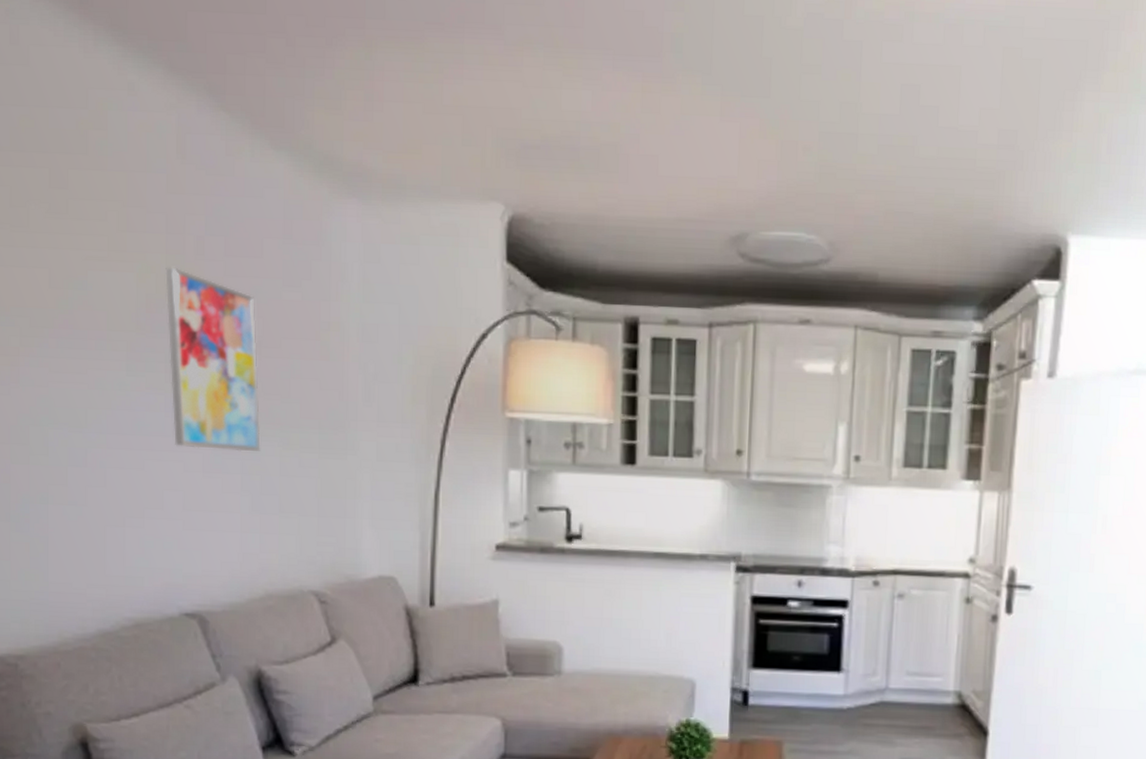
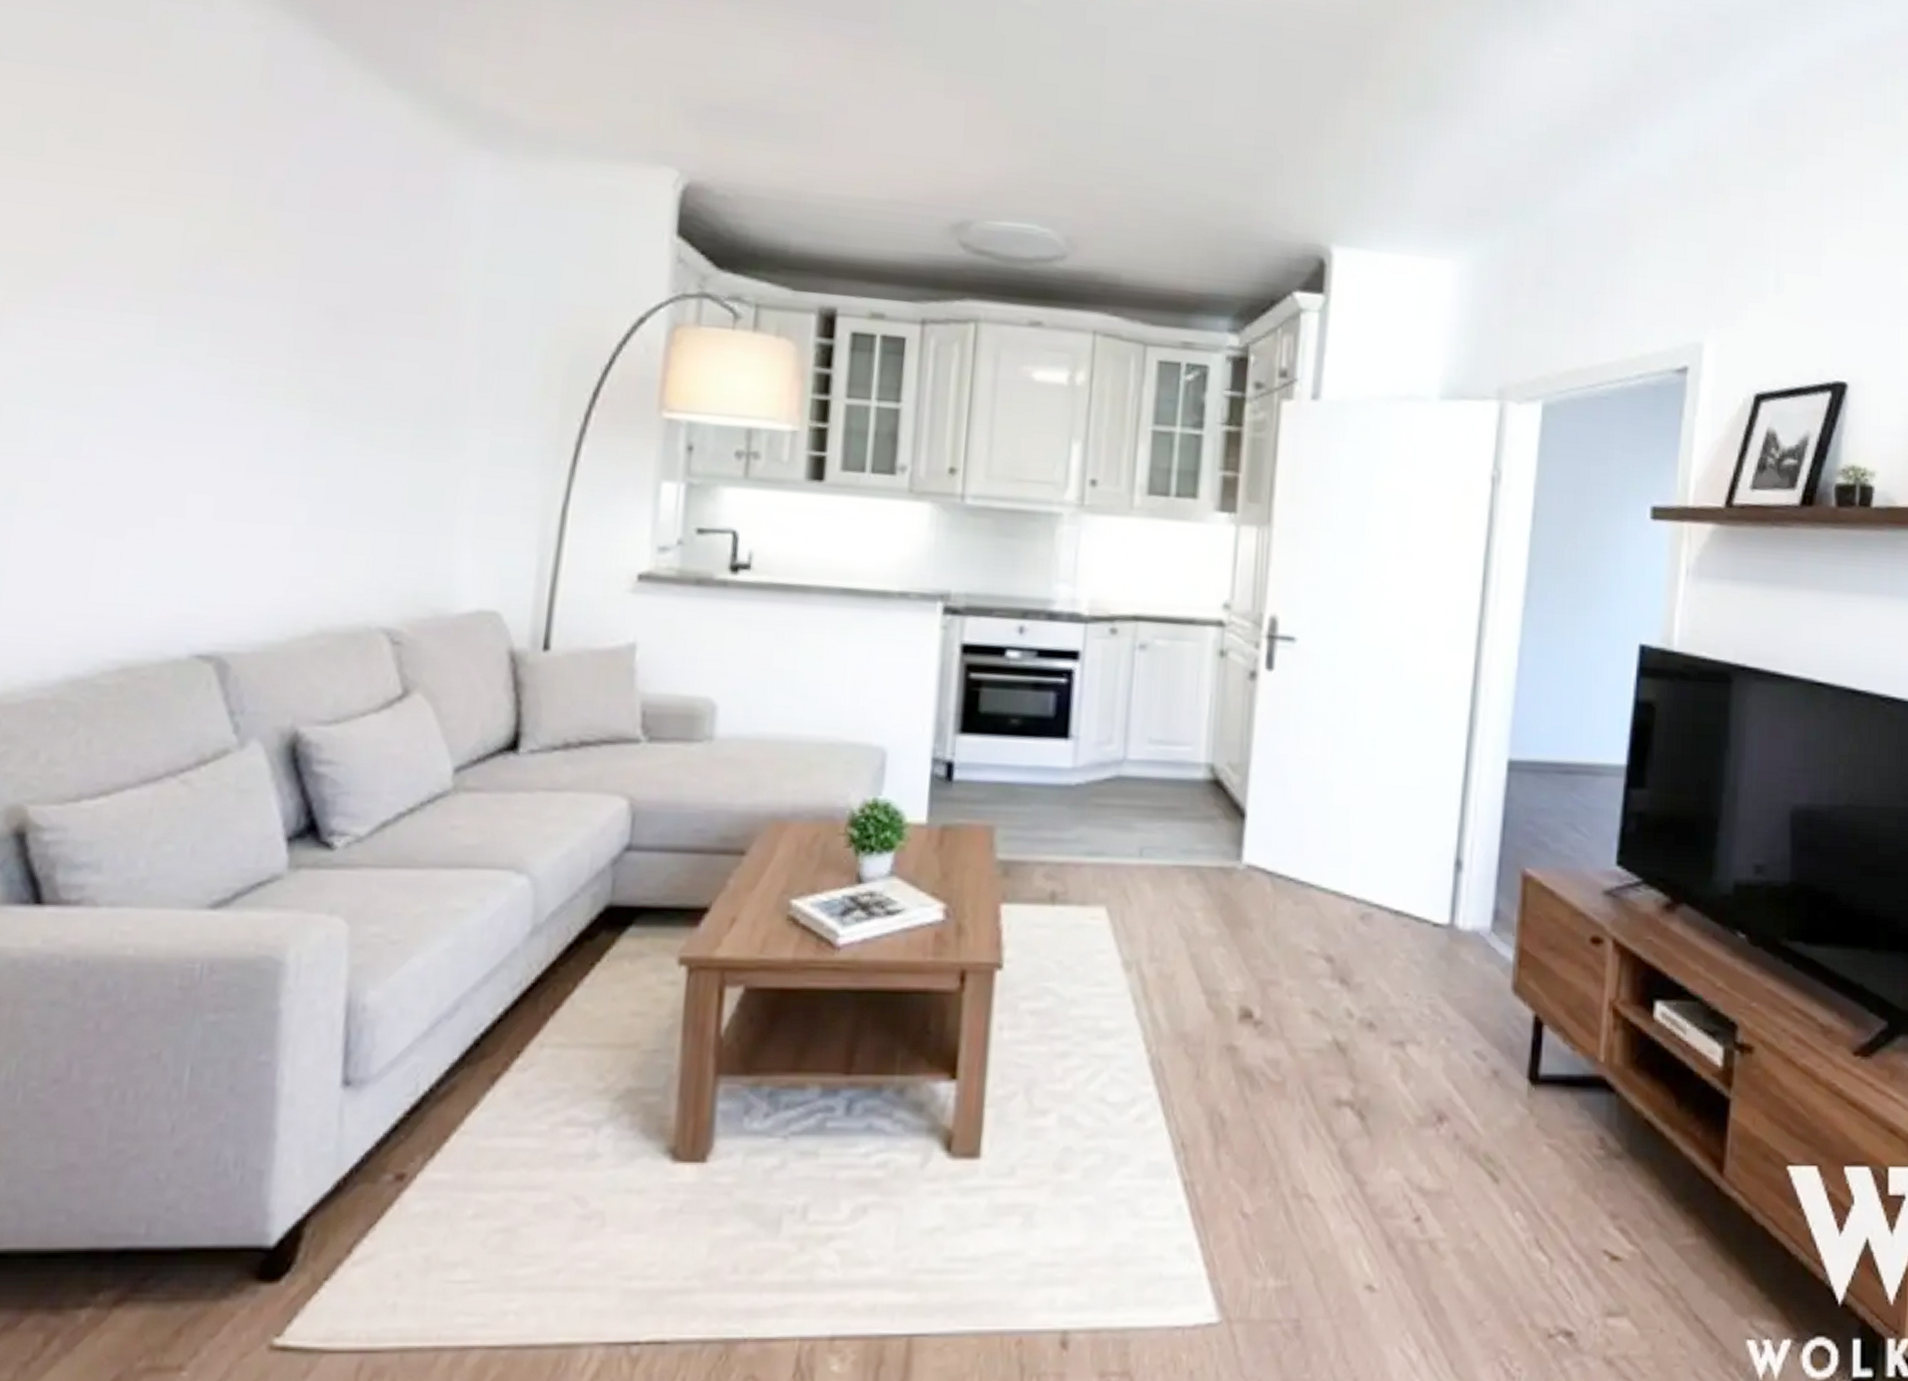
wall art: present [165,267,261,452] -> none [211,215,344,447]

